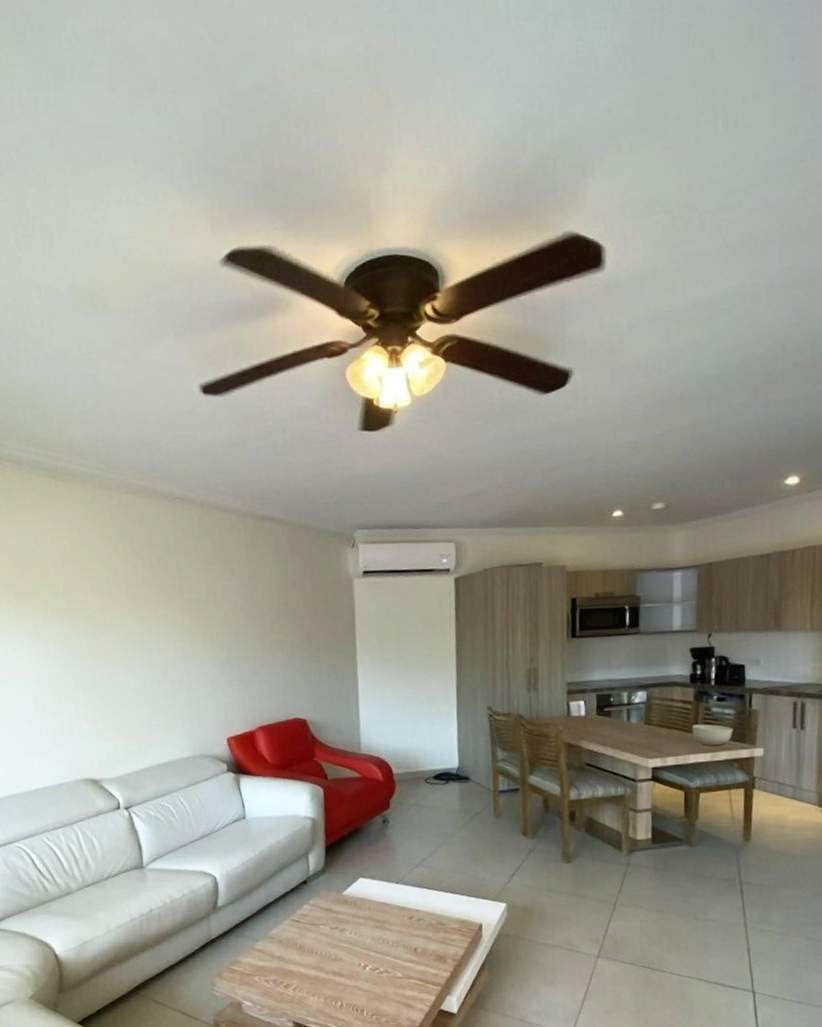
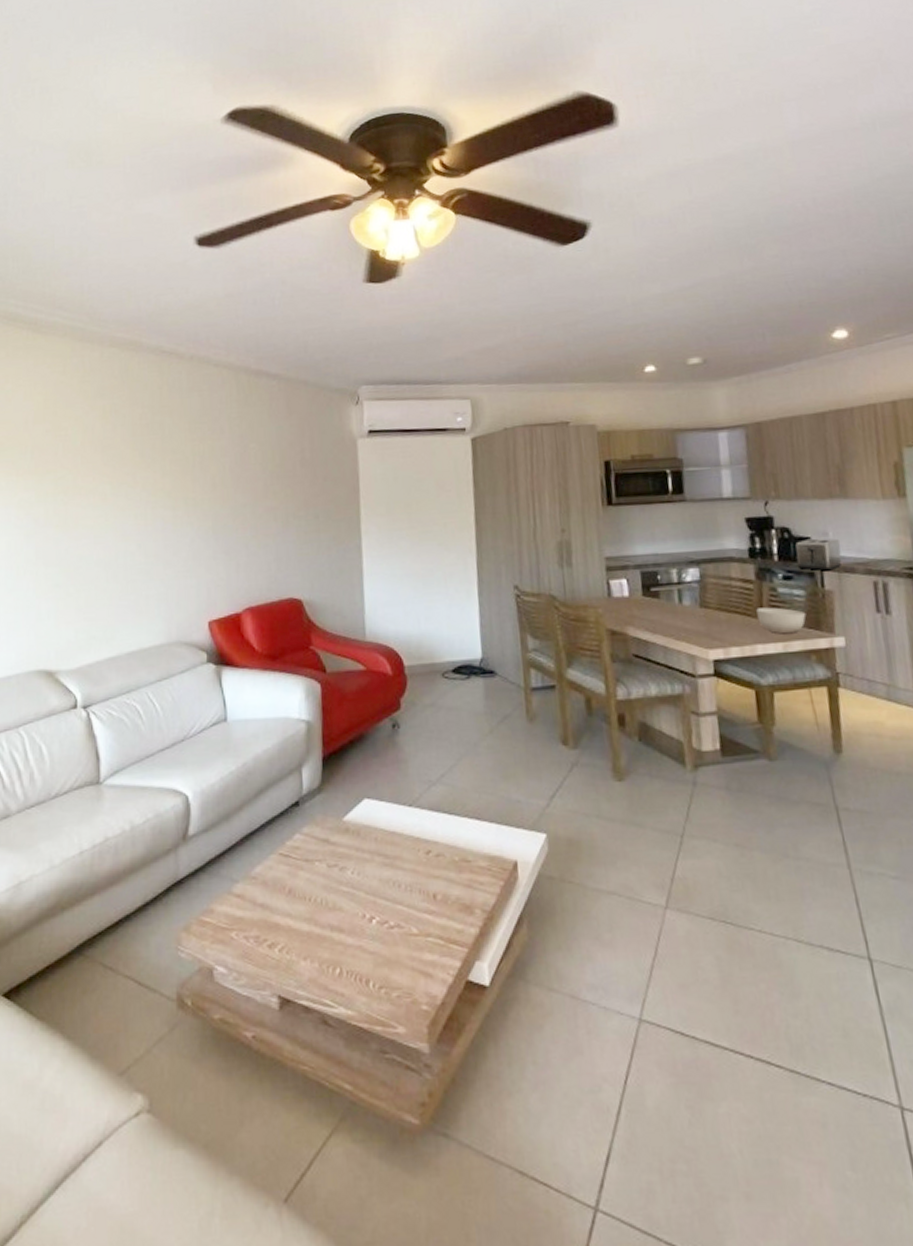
toaster: none [730,665,769,694] -> present [795,538,842,572]

